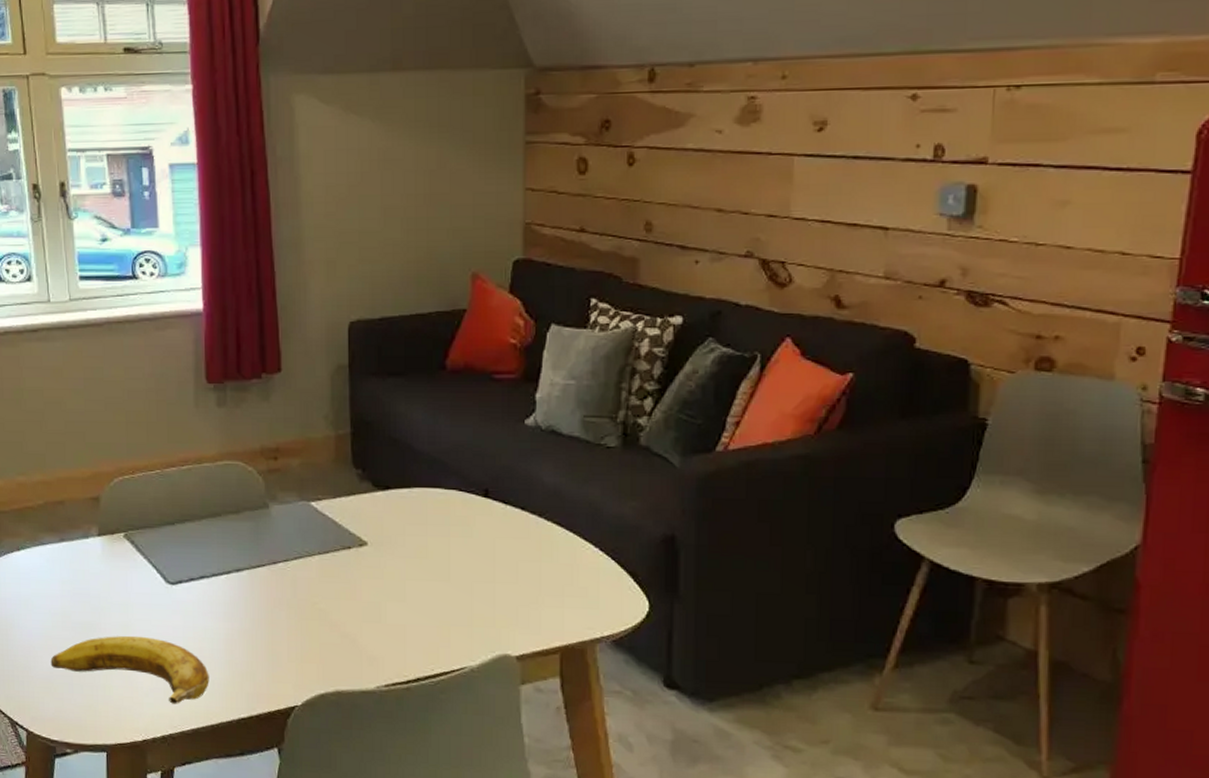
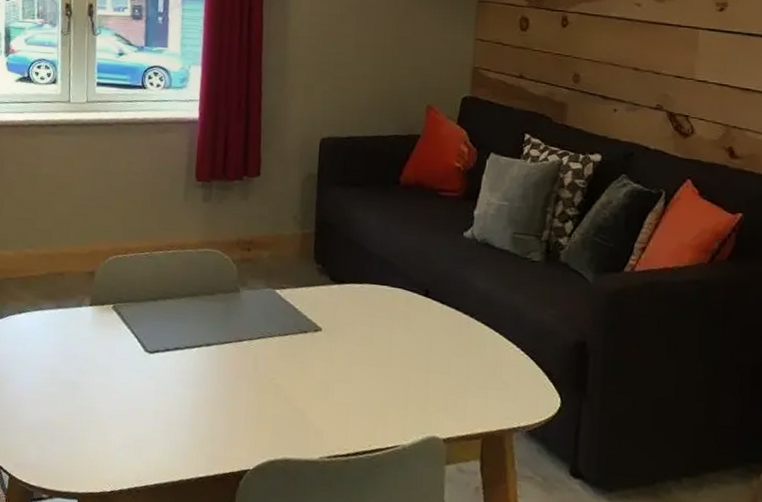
banana: present [50,635,209,704] -> none [37,395,175,461]

